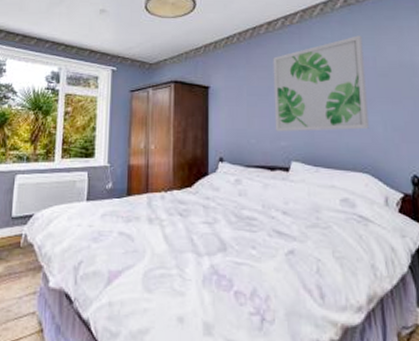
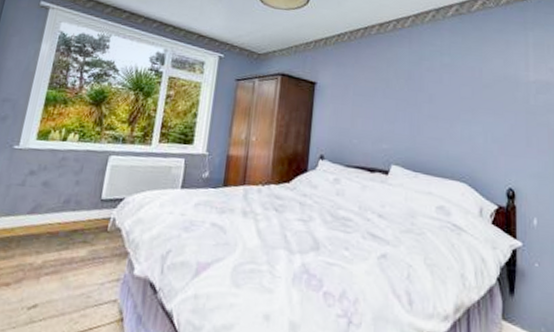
wall art: present [272,35,369,132] -> none [378,45,471,139]

